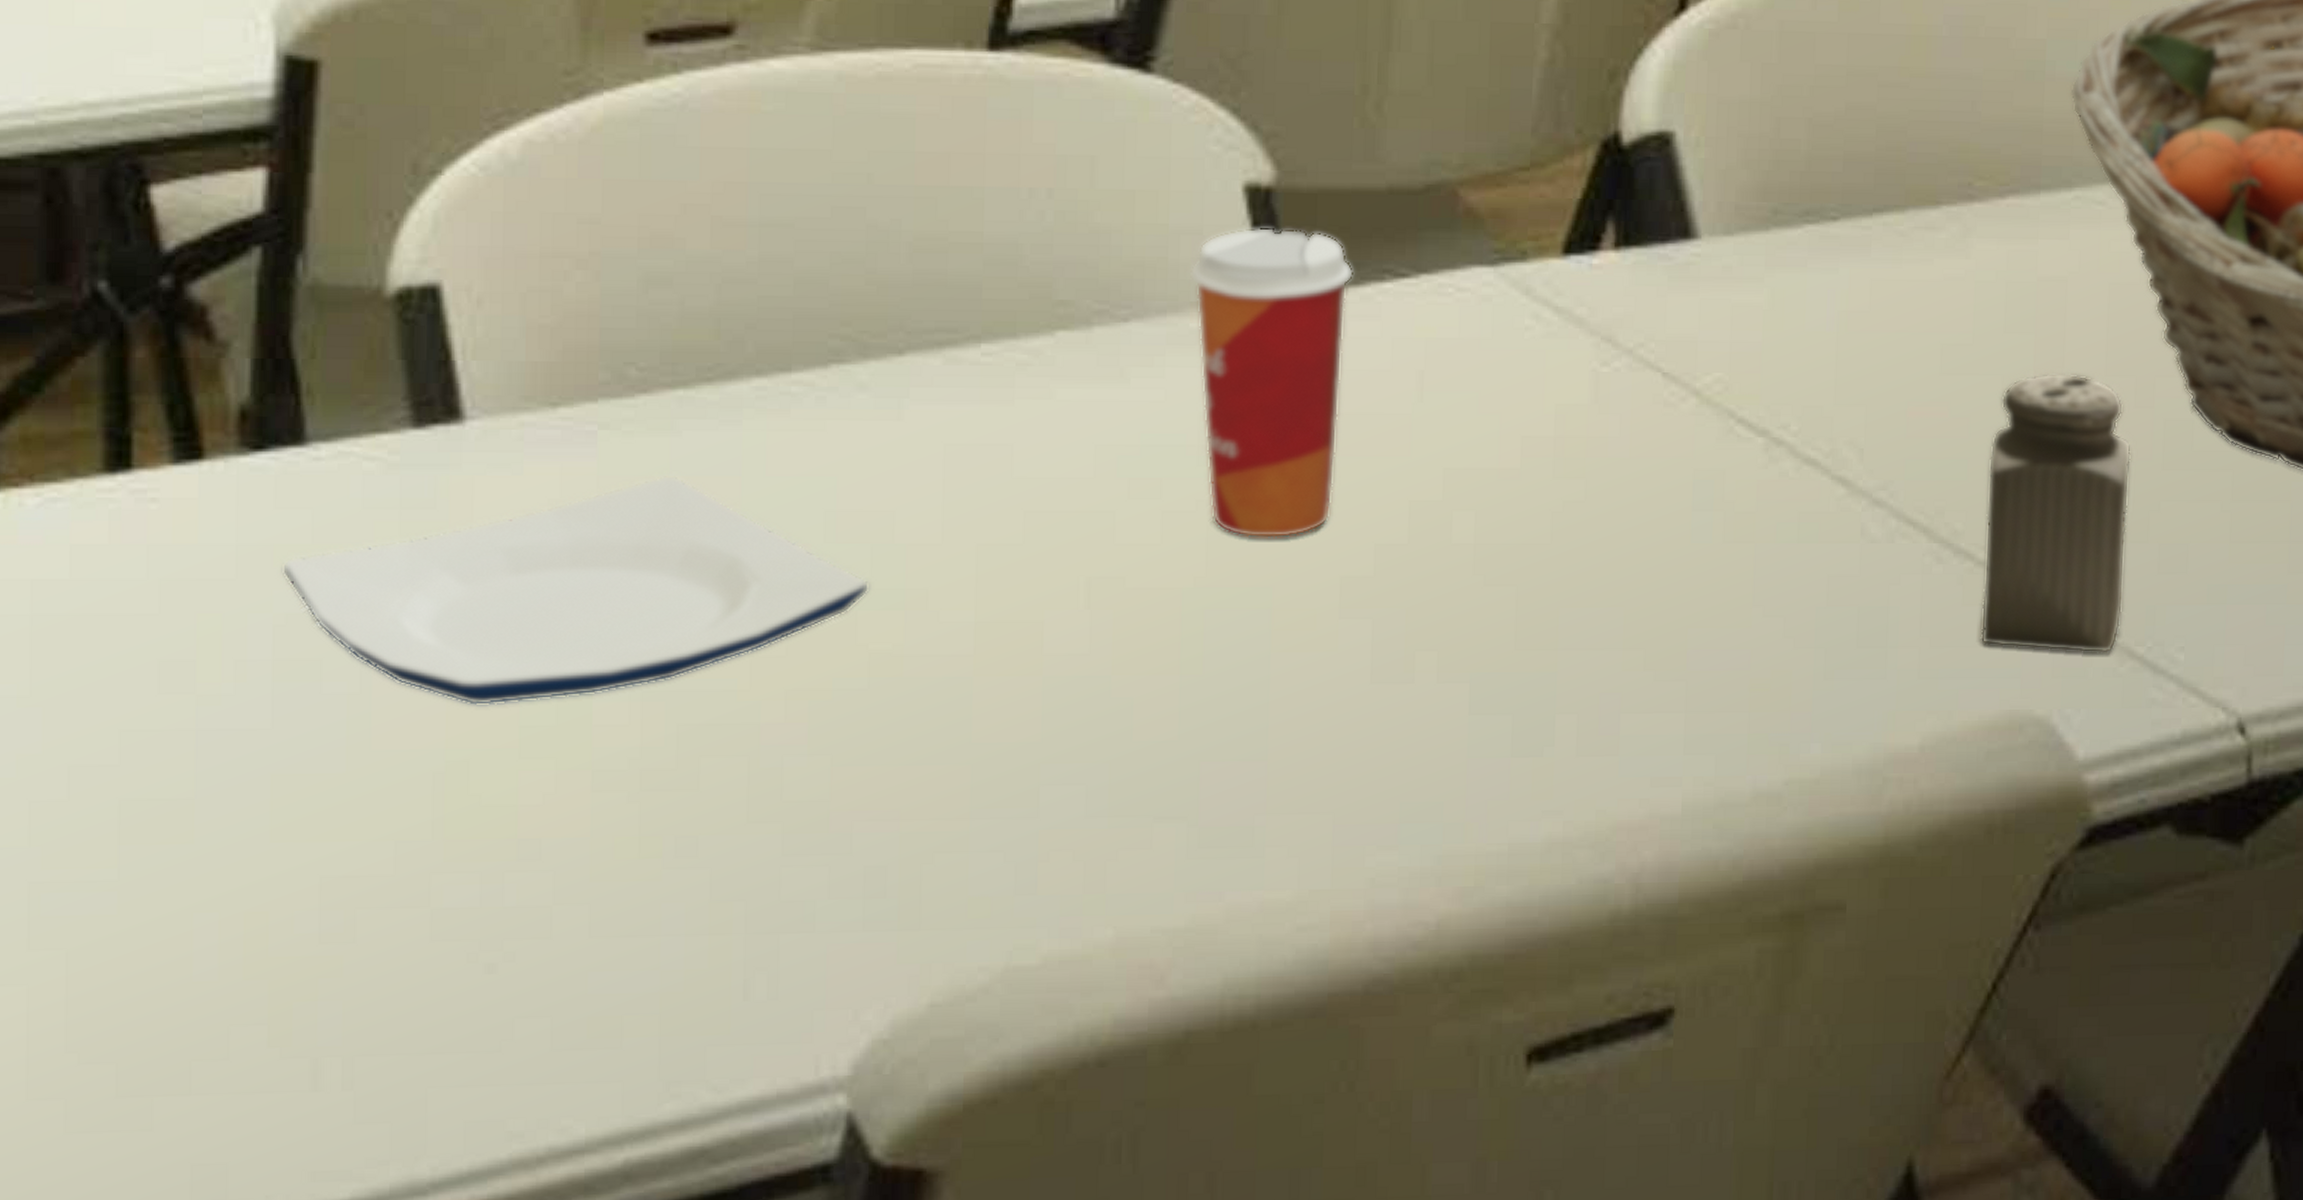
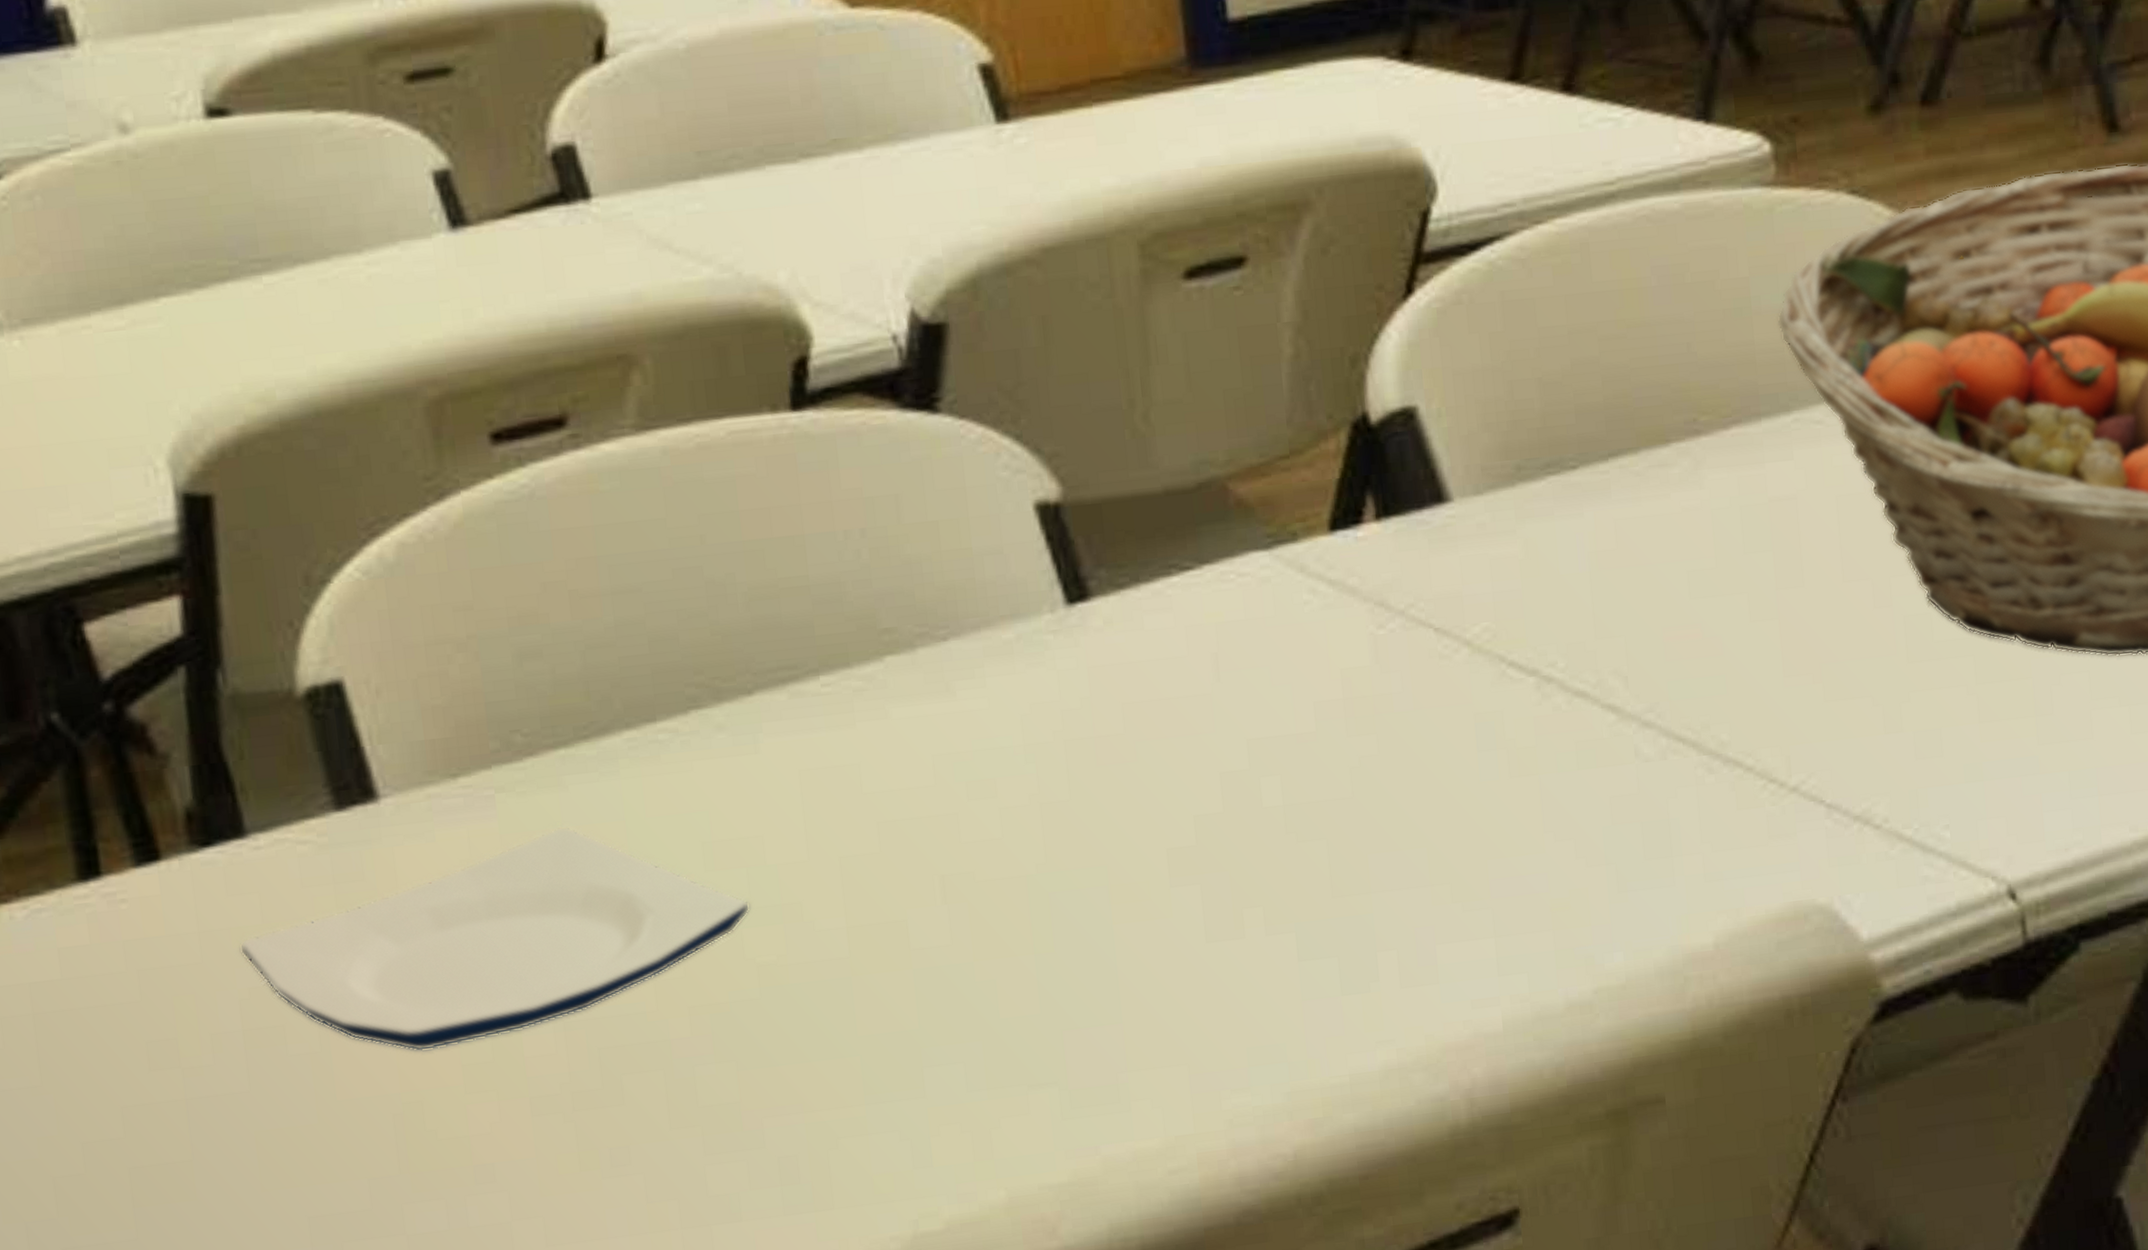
paper cup: present [1189,227,1353,538] -> none [995,538,1151,824]
salt shaker: present [1980,372,2132,653] -> none [1744,583,1888,845]

